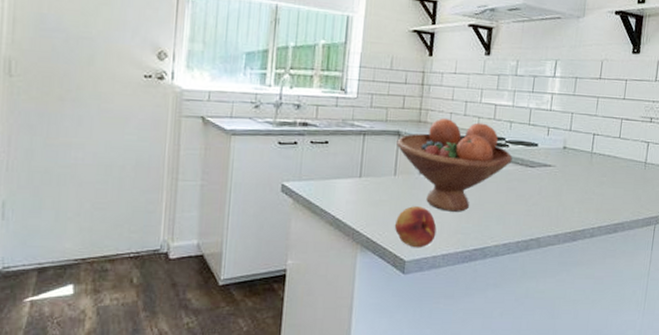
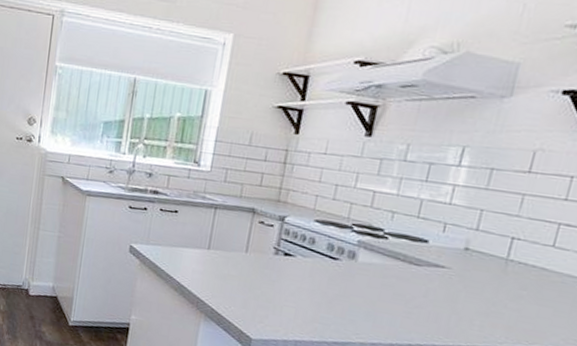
fruit: present [394,206,437,248] -> none [242,285,290,329]
fruit bowl: present [397,117,513,212] -> none [250,199,392,301]

